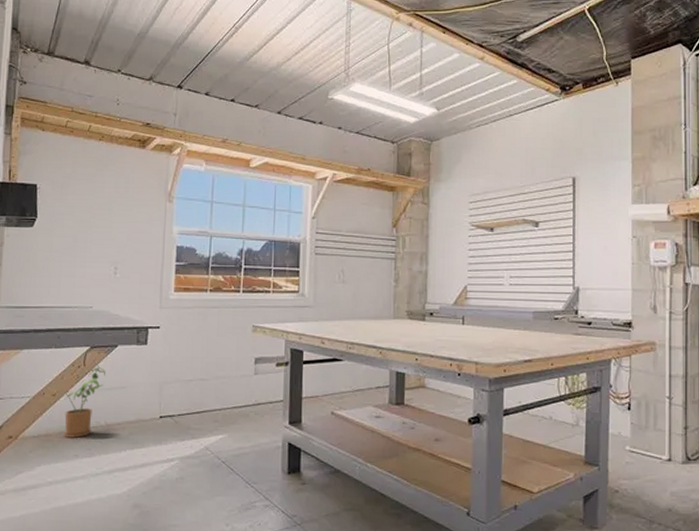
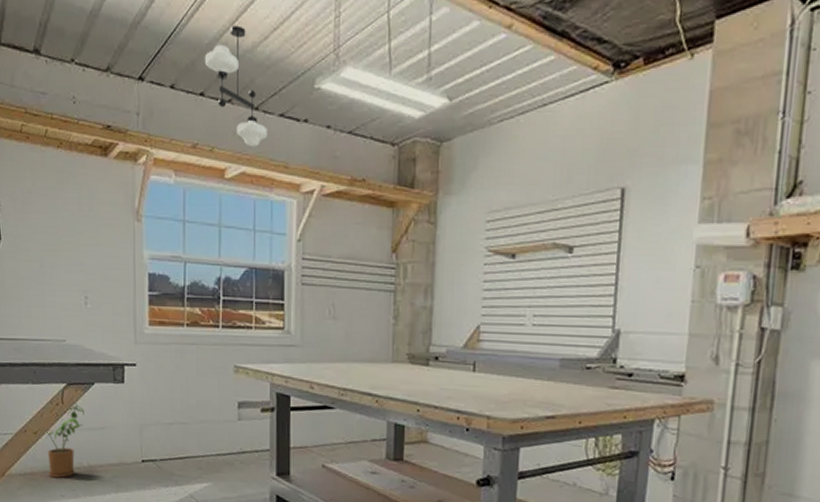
light fixture: none [236,49,288,143] -> present [204,25,267,147]

